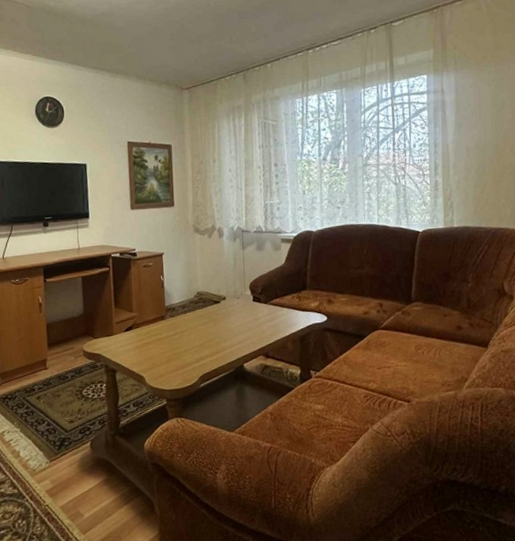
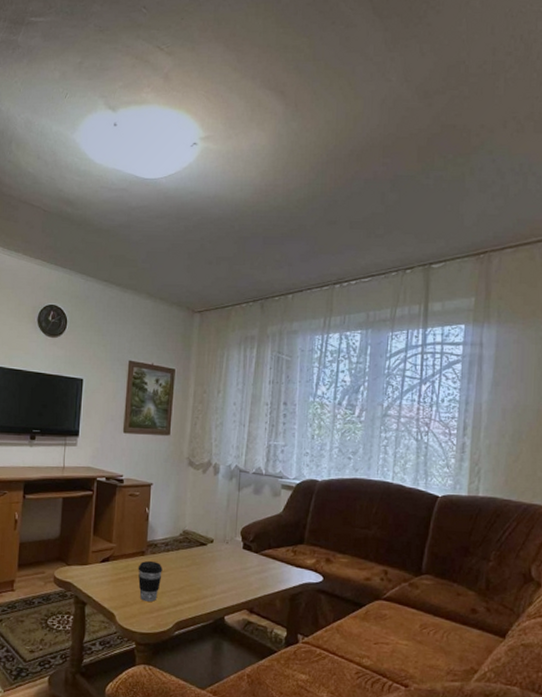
coffee cup: none [160,324,183,361] -> present [138,561,163,602]

